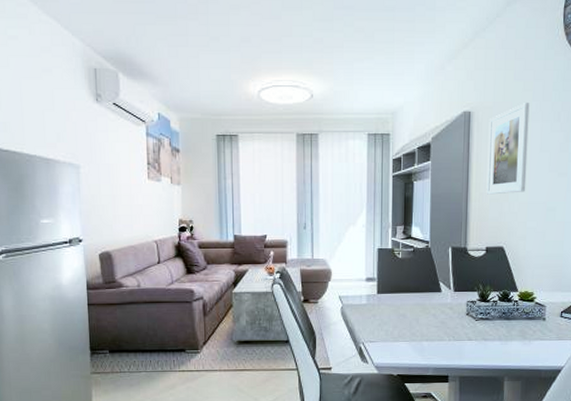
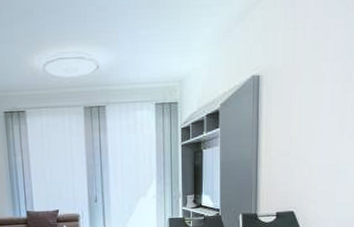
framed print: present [486,103,530,195] -> none [276,63,320,160]

